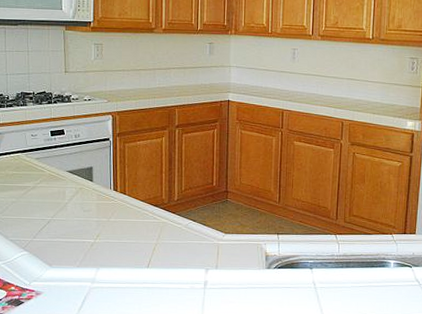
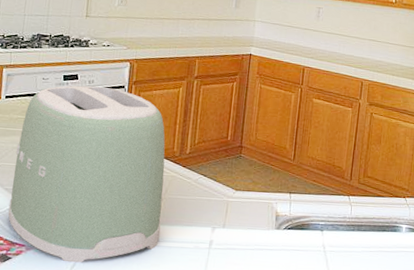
toaster: none [15,140,157,305] -> present [8,85,165,263]

